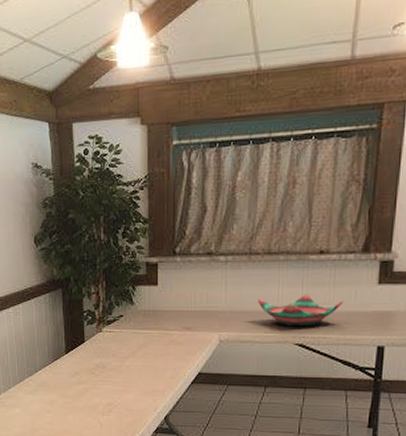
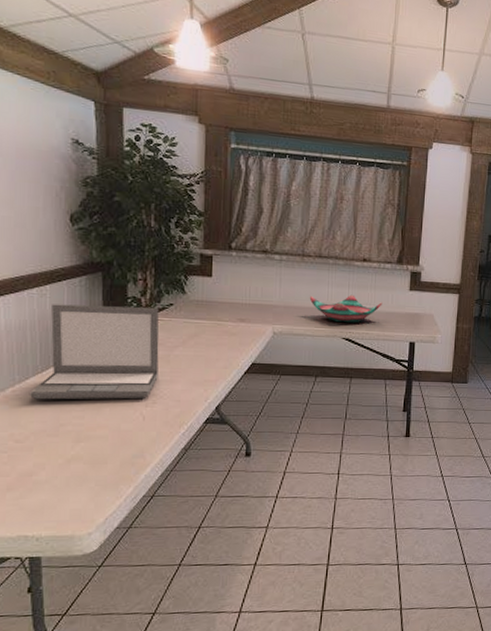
laptop: none [12,320,112,408] -> present [30,304,159,400]

